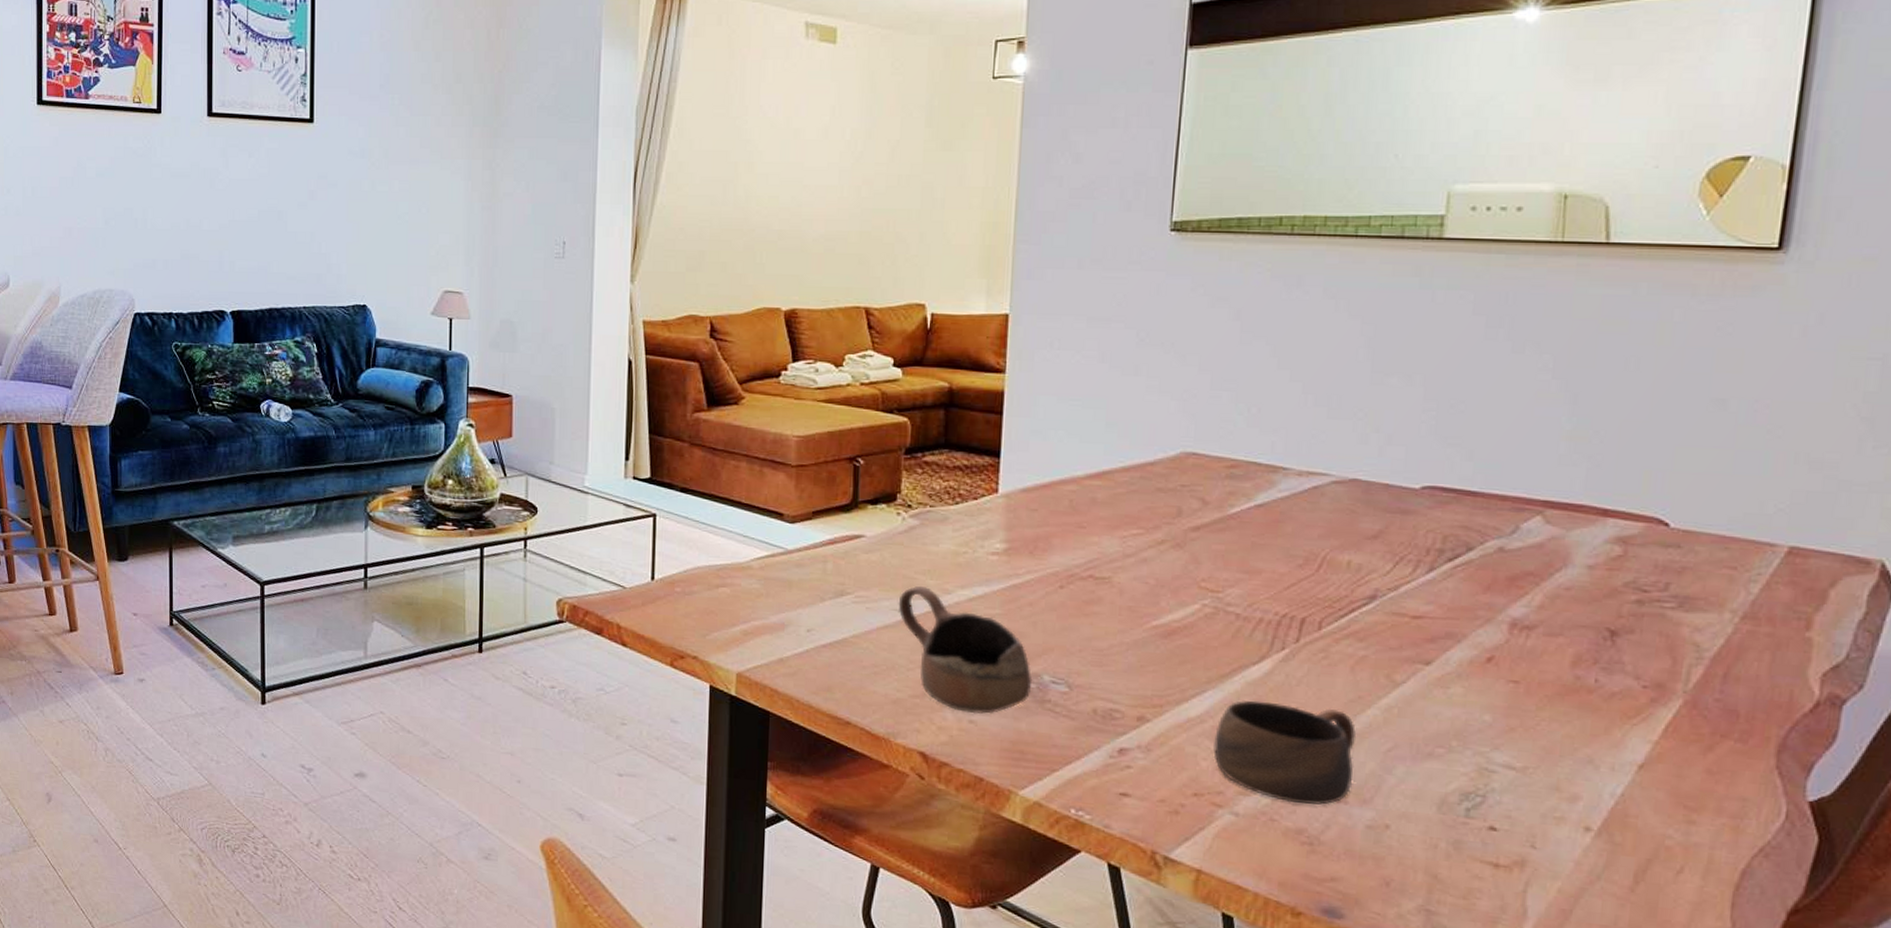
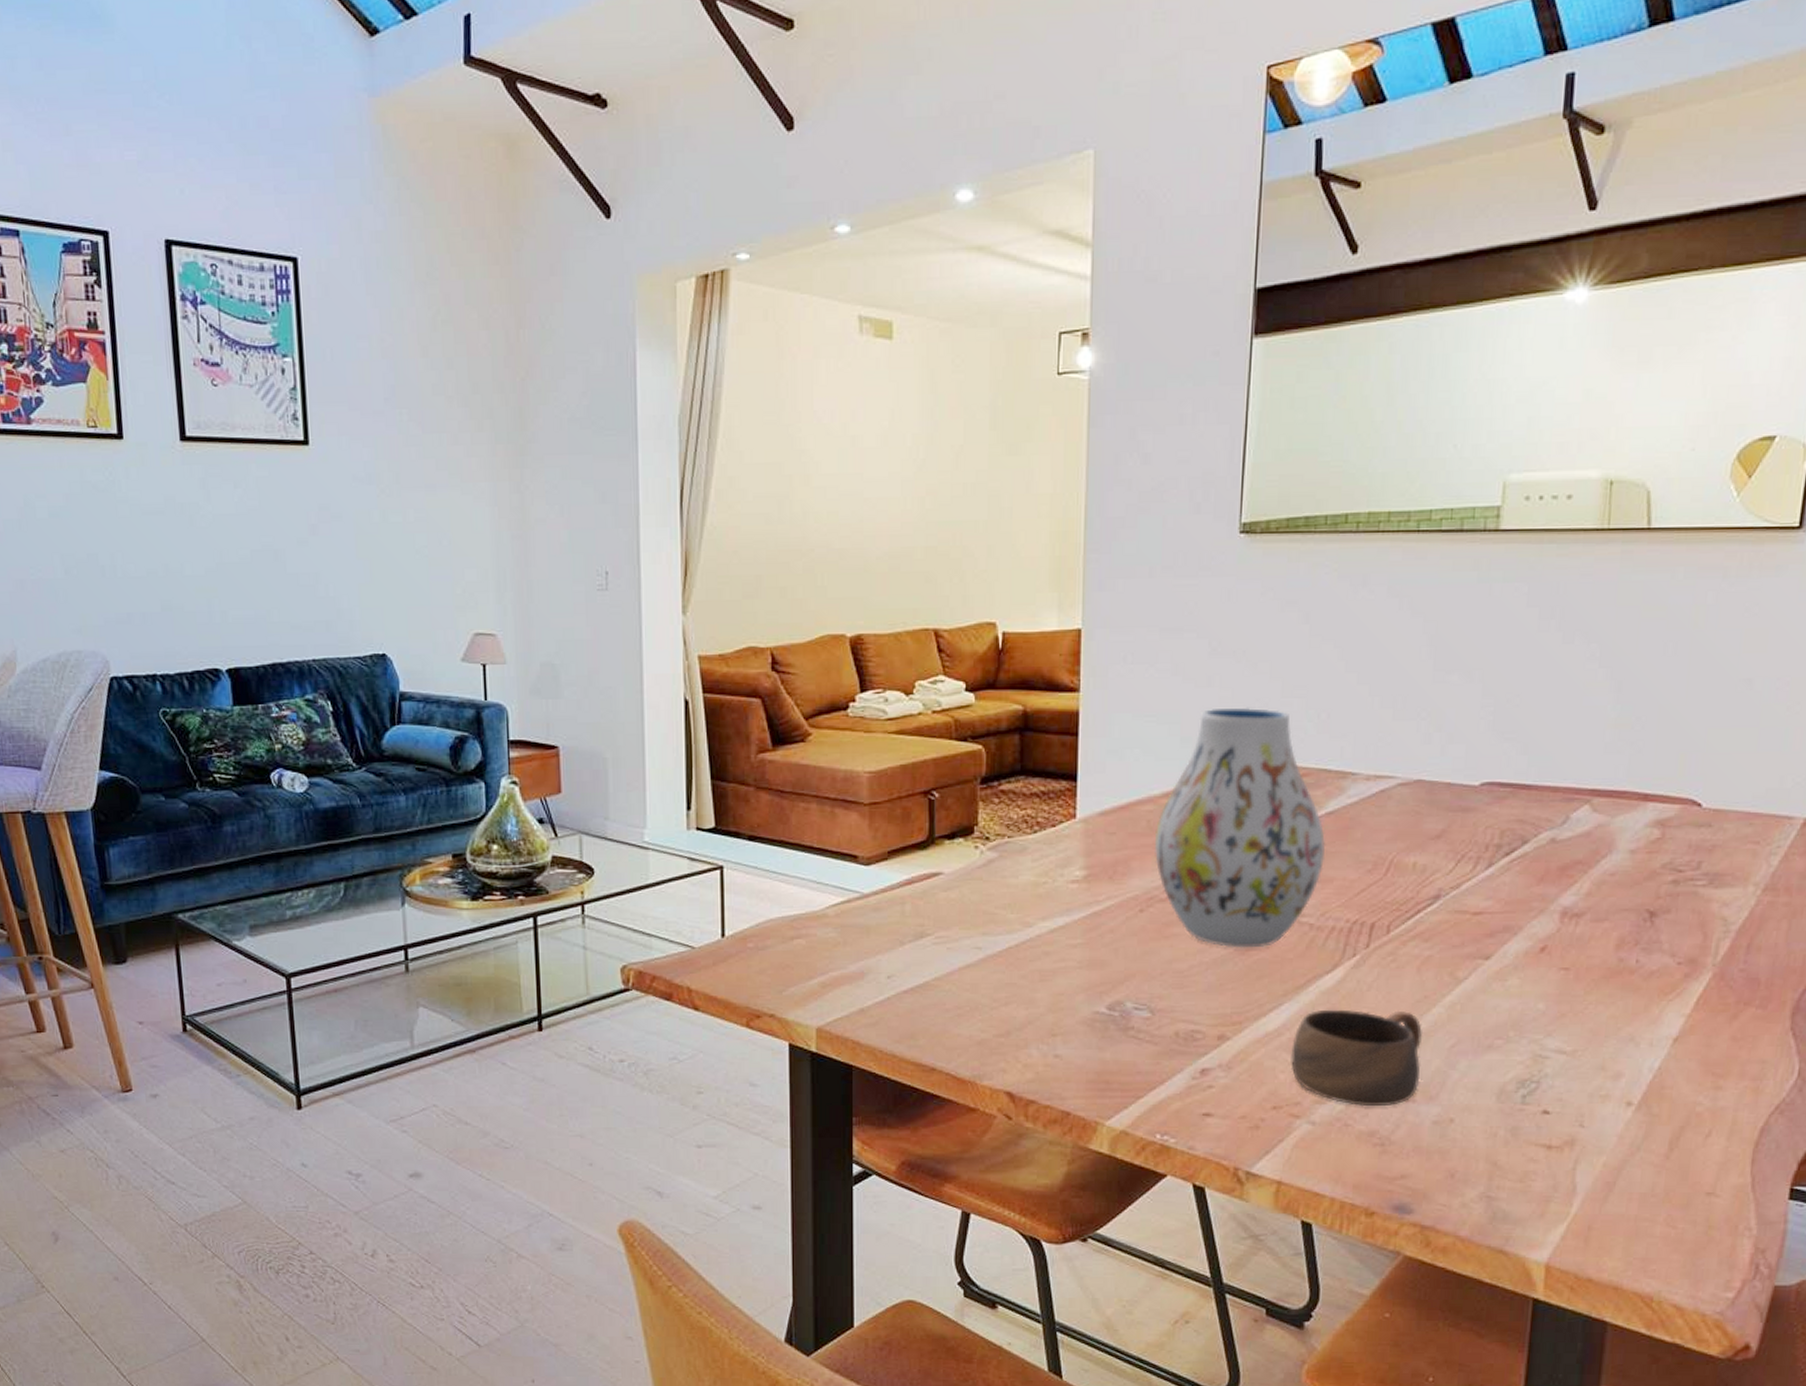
cup: present [898,586,1033,714] -> none [979,922,1116,1048]
vase: none [1076,396,1255,633] -> present [1154,707,1326,948]

